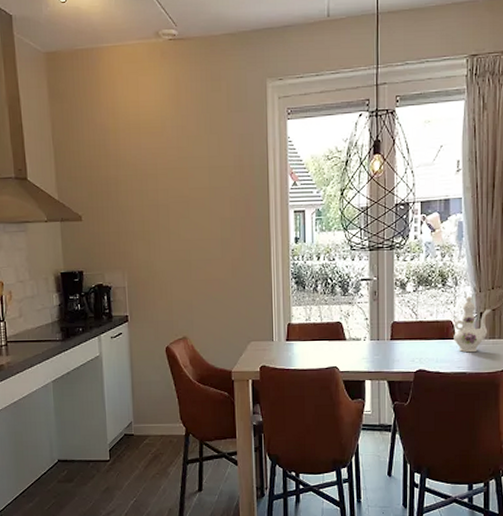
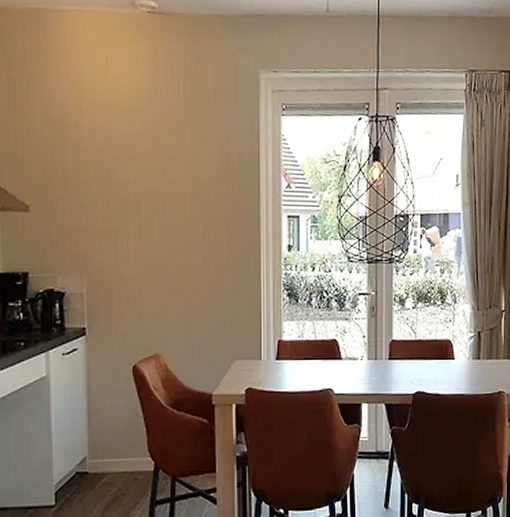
ewer: present [454,296,492,353] -> none [452,315,489,374]

